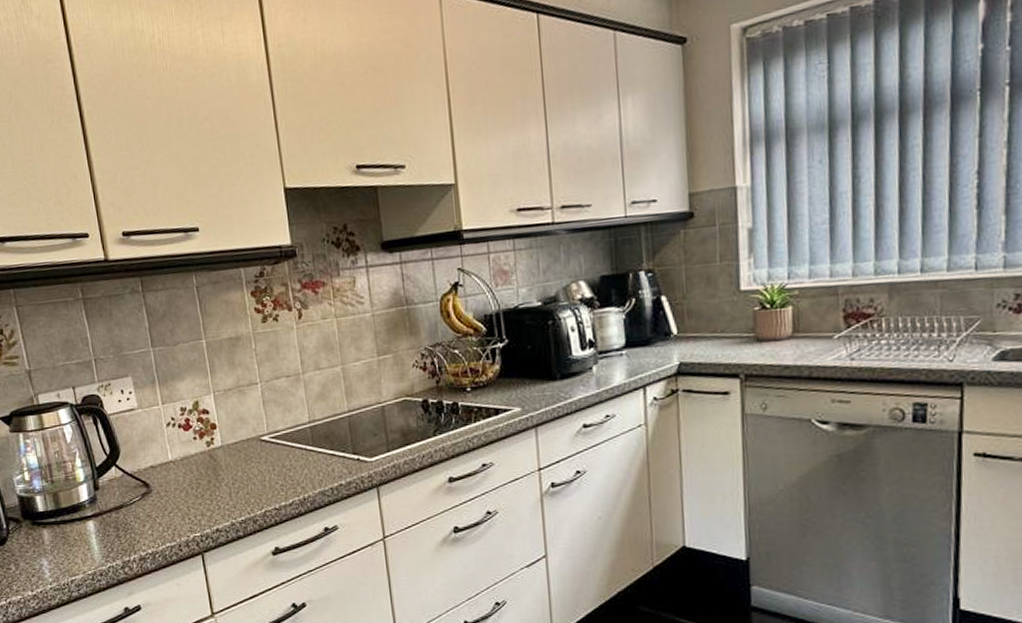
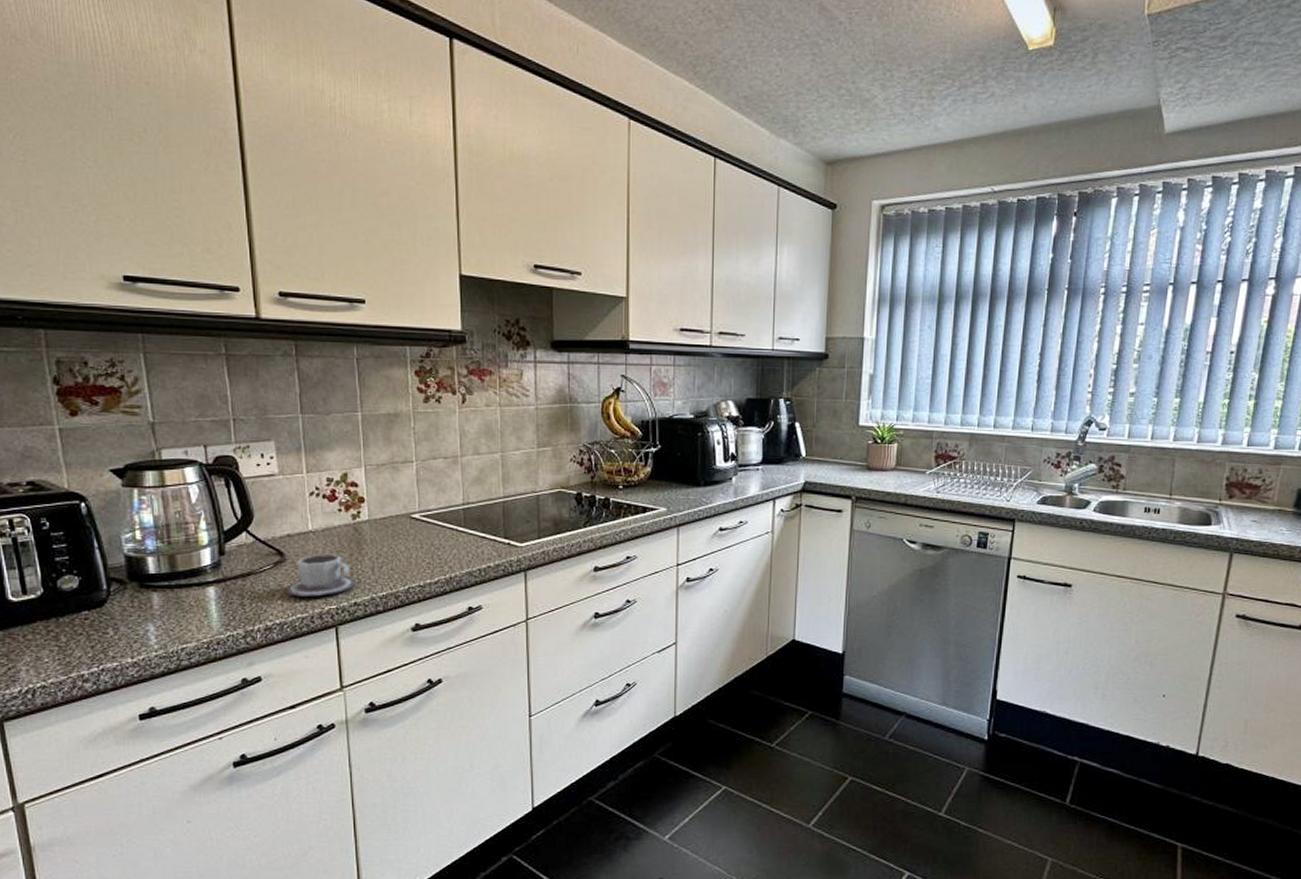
cup: none [153,481,216,526] -> present [285,553,356,597]

